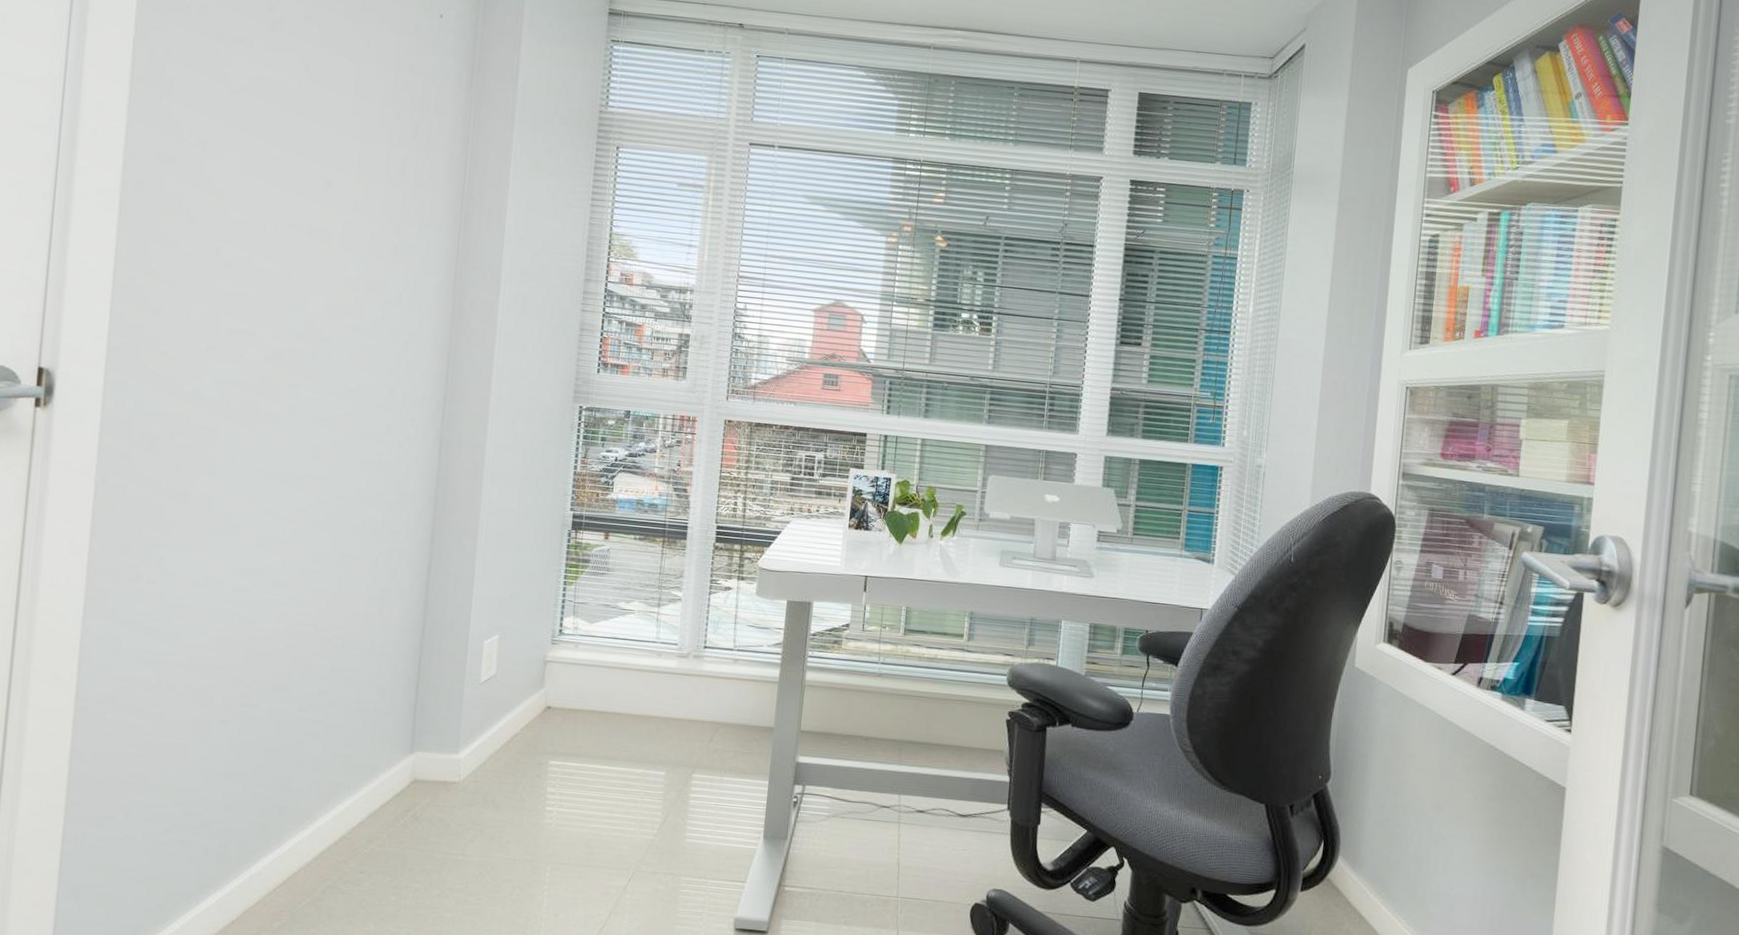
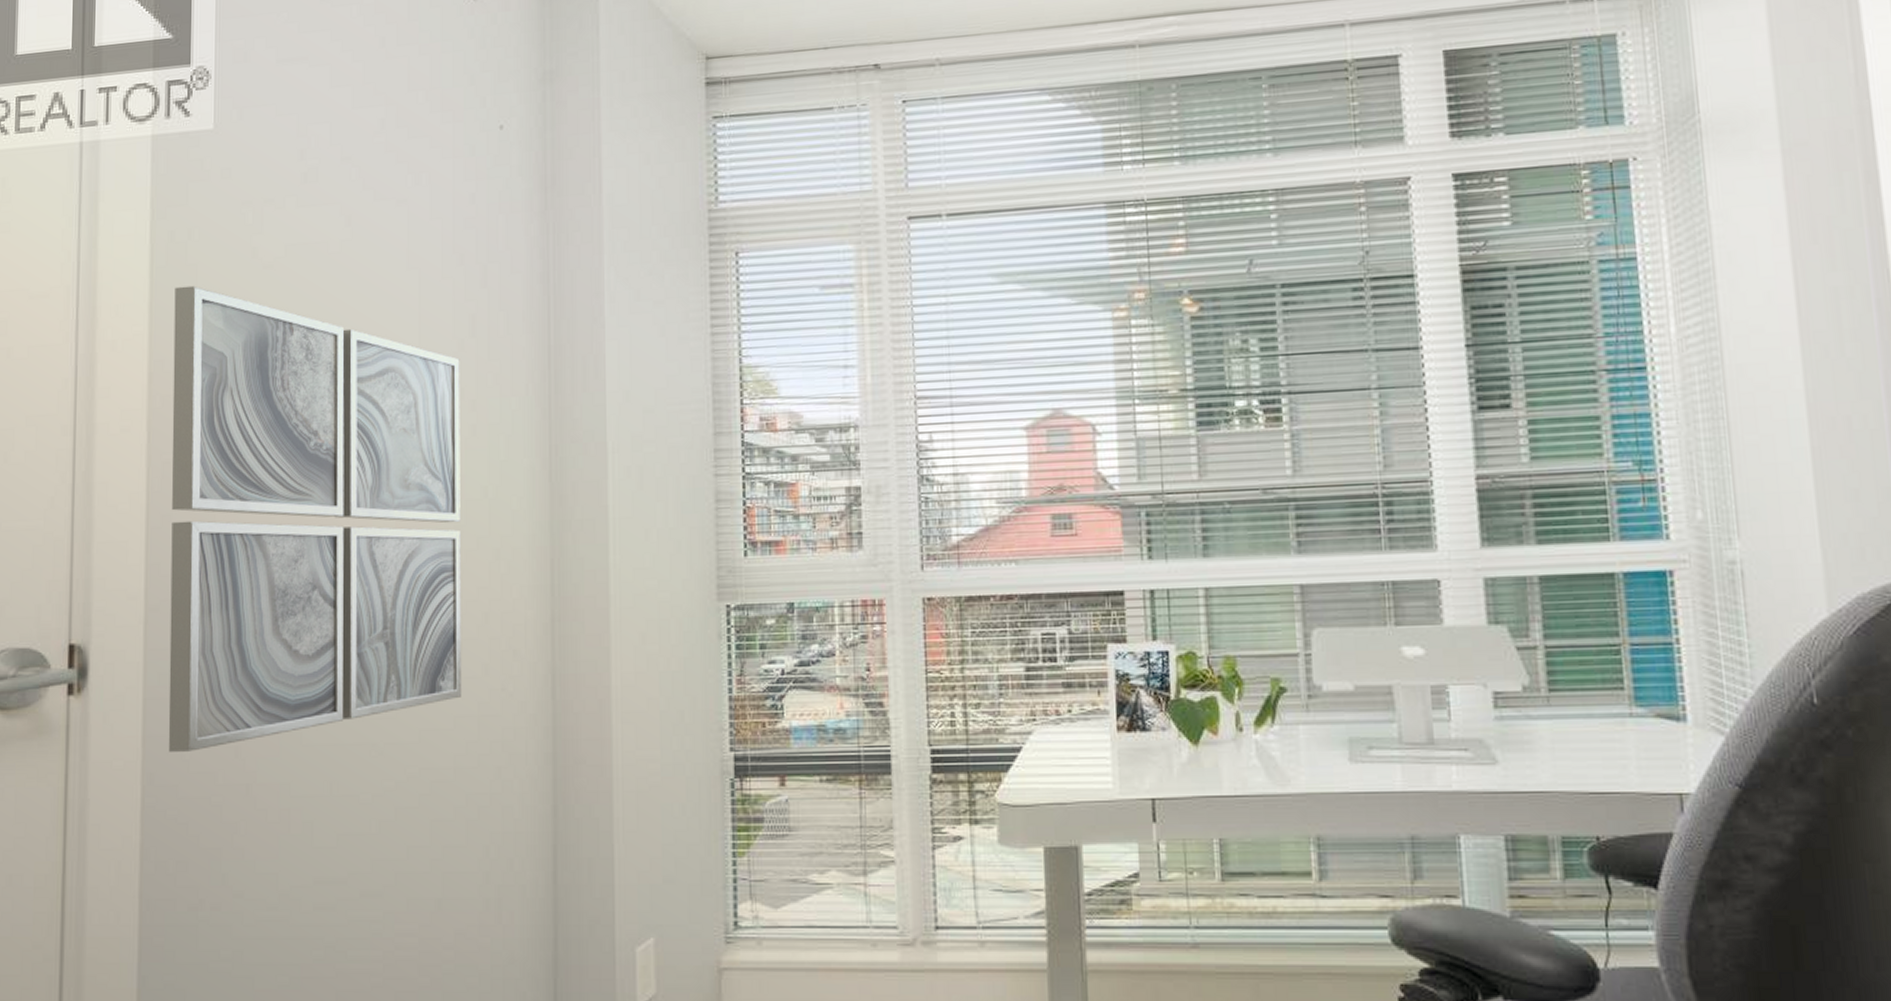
wall art: none [120,95,390,463] -> present [168,285,462,752]

